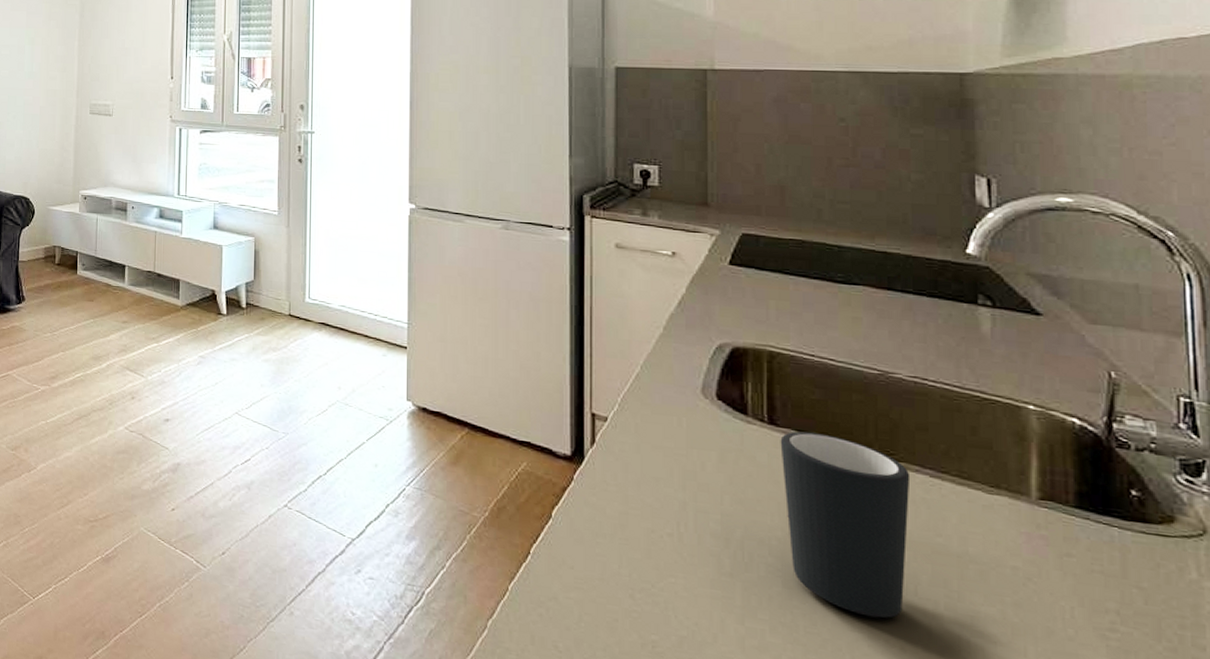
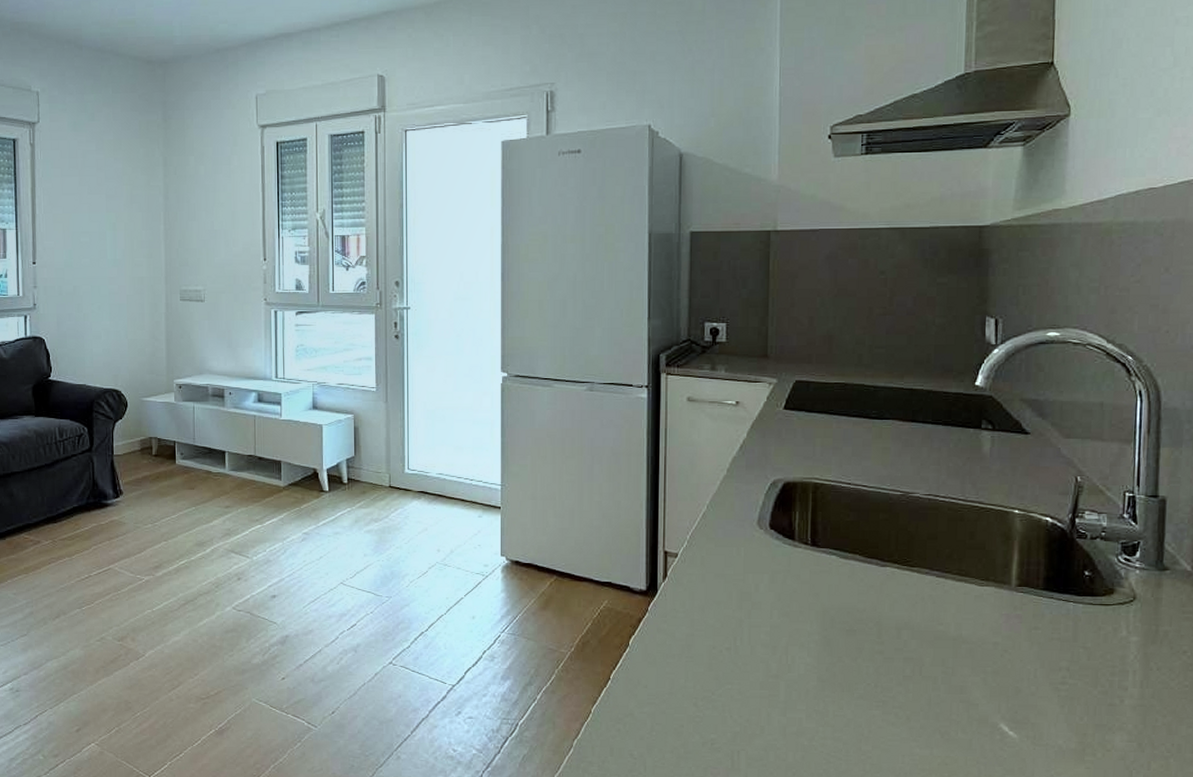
mug: present [780,431,911,618] -> none [820,550,922,697]

